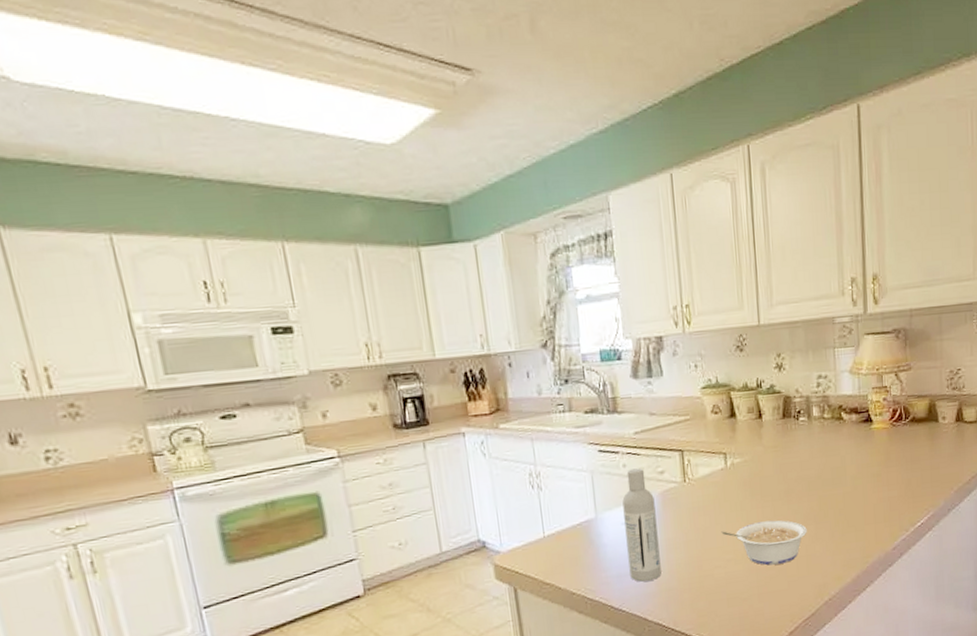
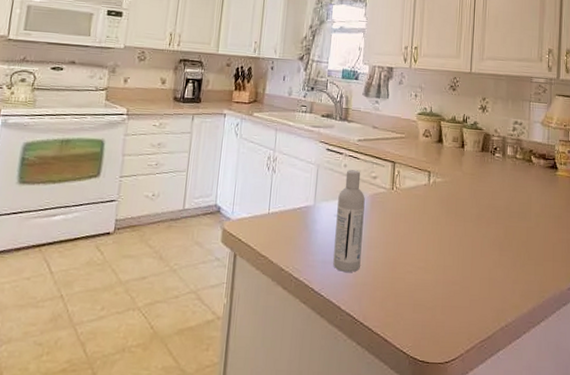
legume: present [721,520,807,566] -> none [417,238,492,282]

